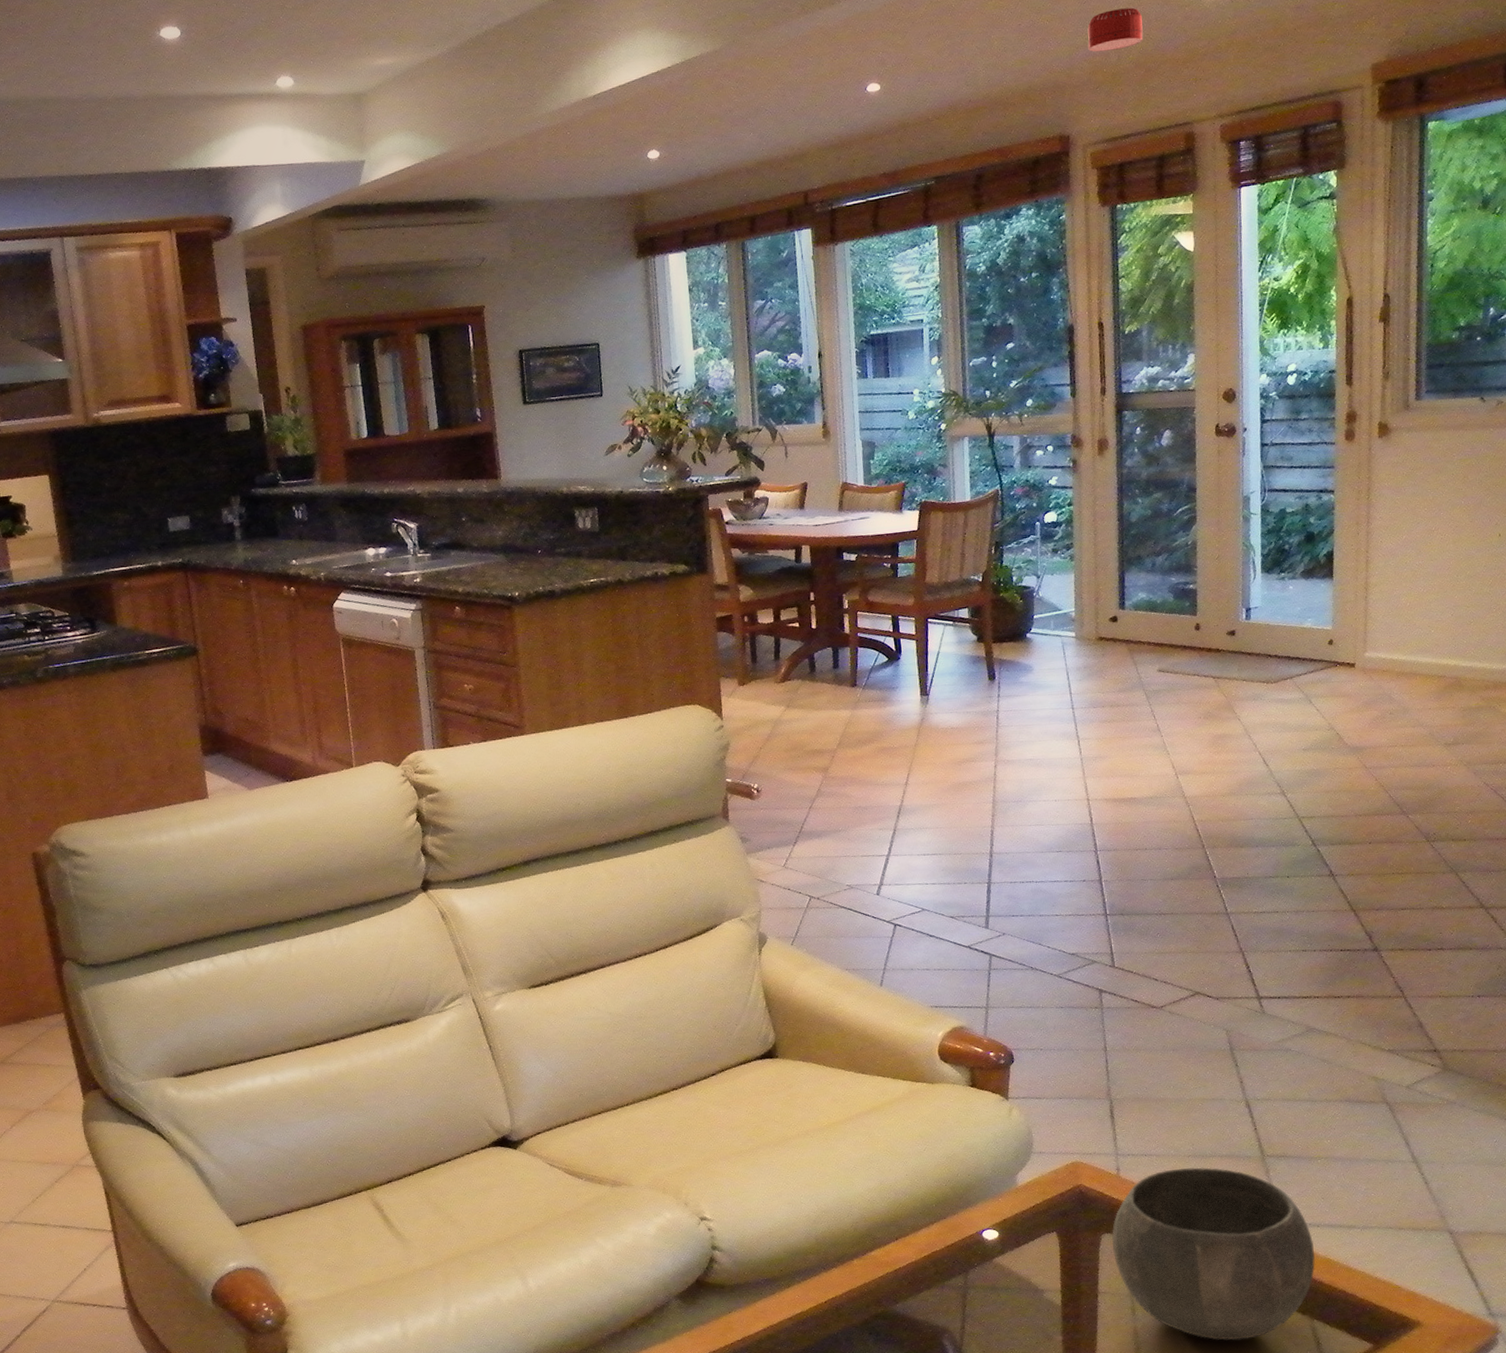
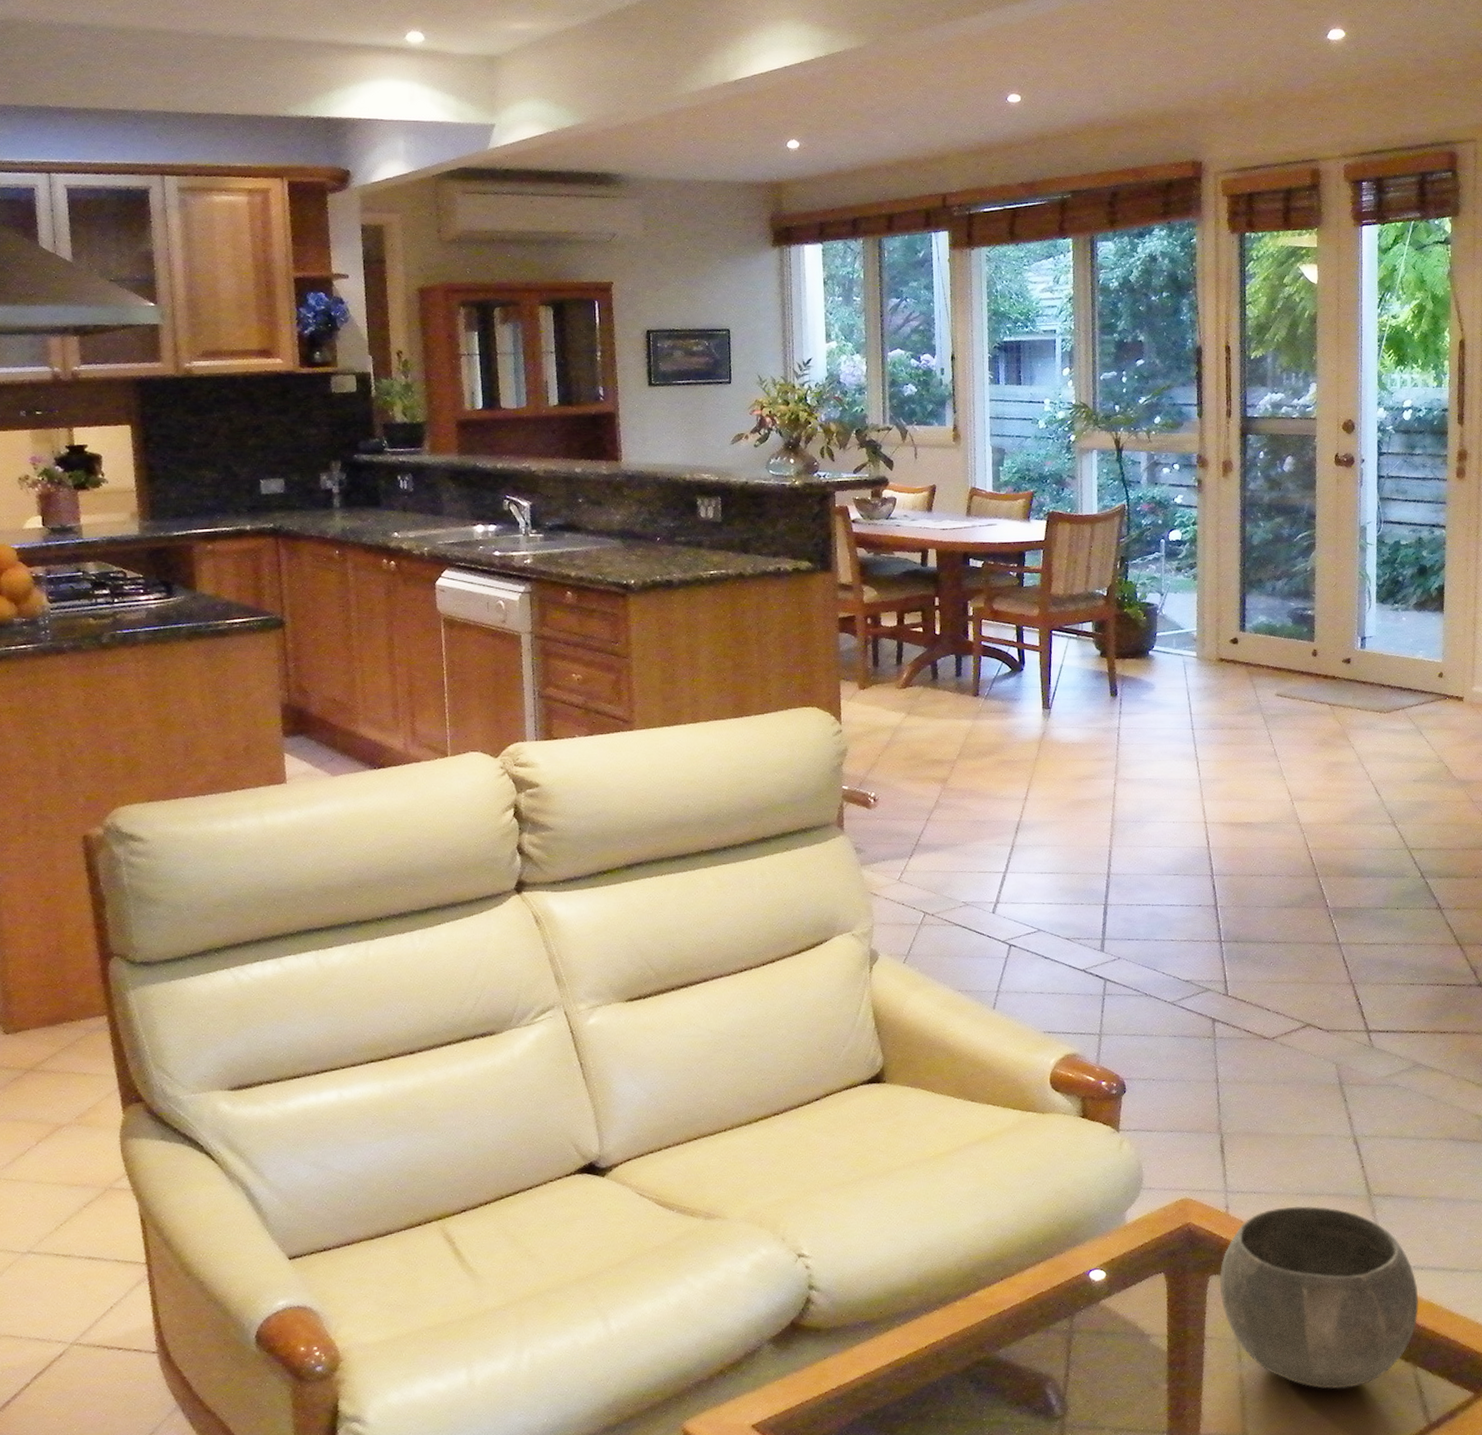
smoke detector: present [1087,7,1143,53] -> none [1221,45,1274,84]

